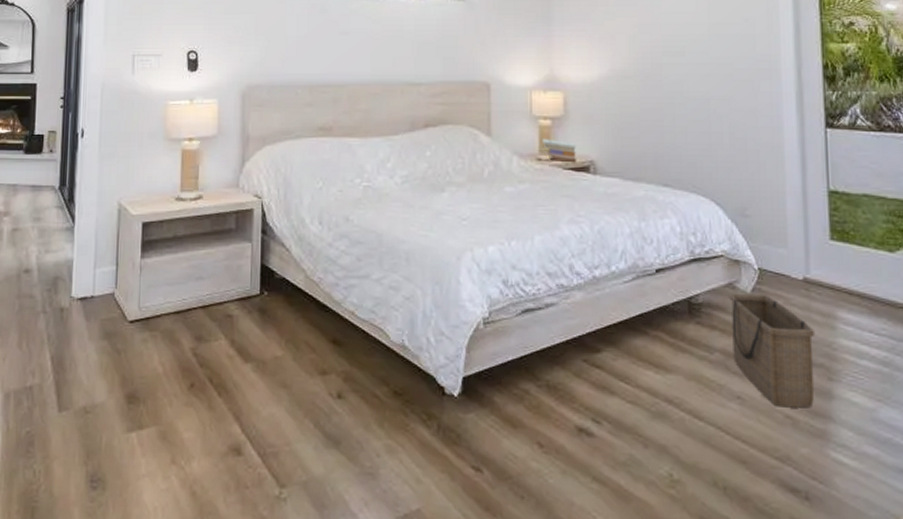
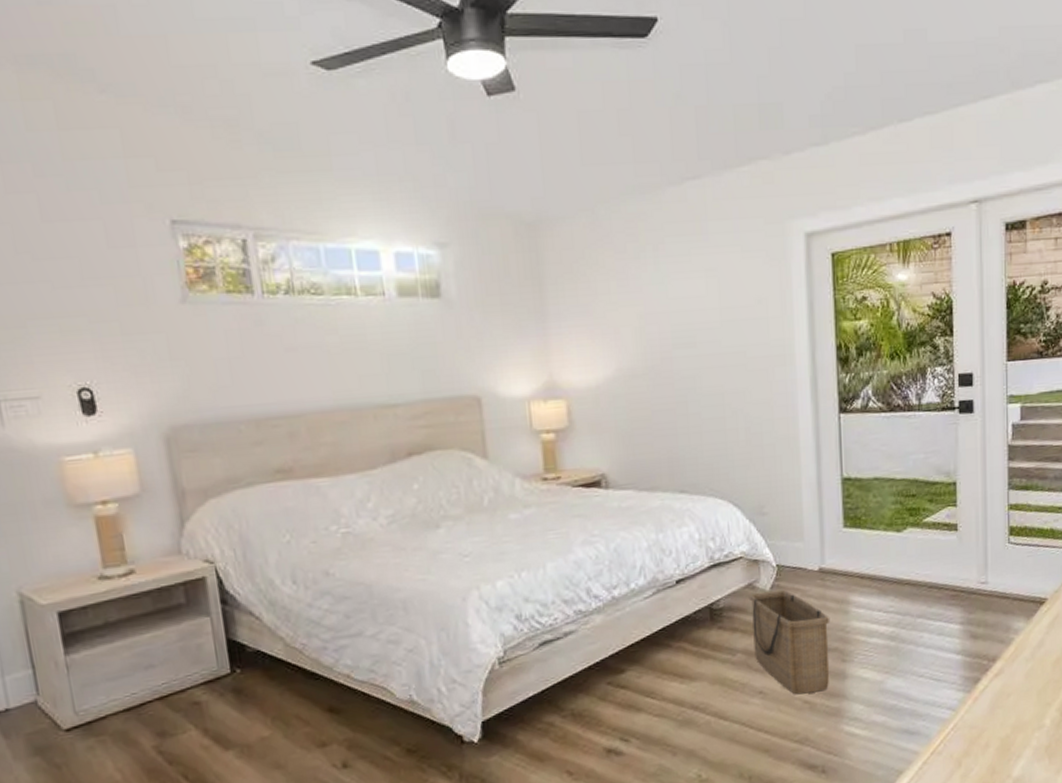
books: present [541,138,576,163] -> none [545,454,586,479]

